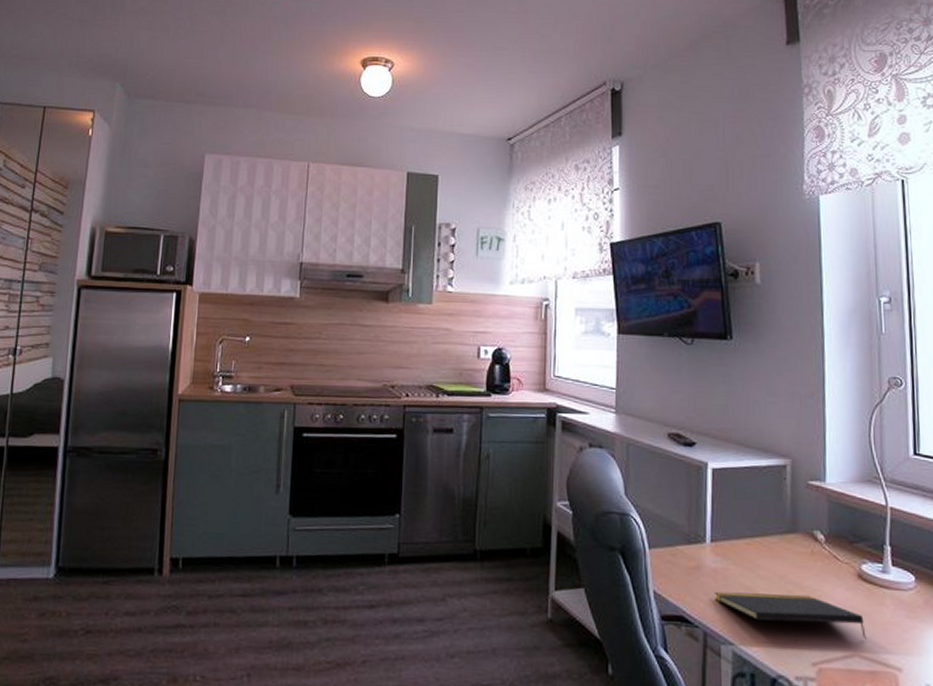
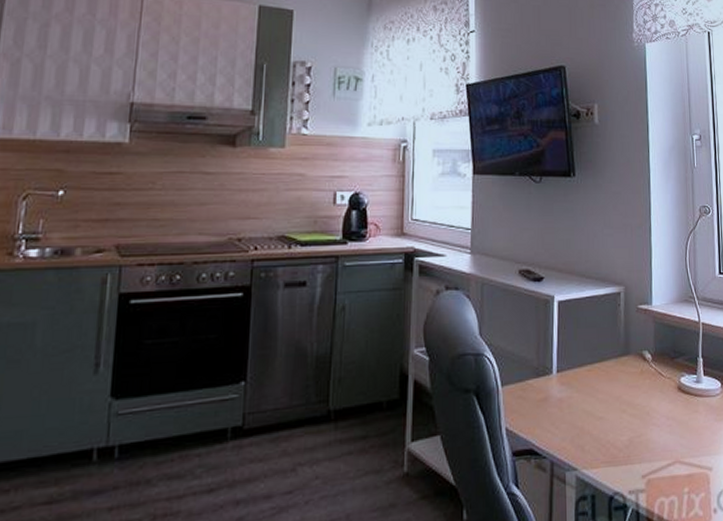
notepad: present [713,591,866,639] -> none [559,412,685,446]

